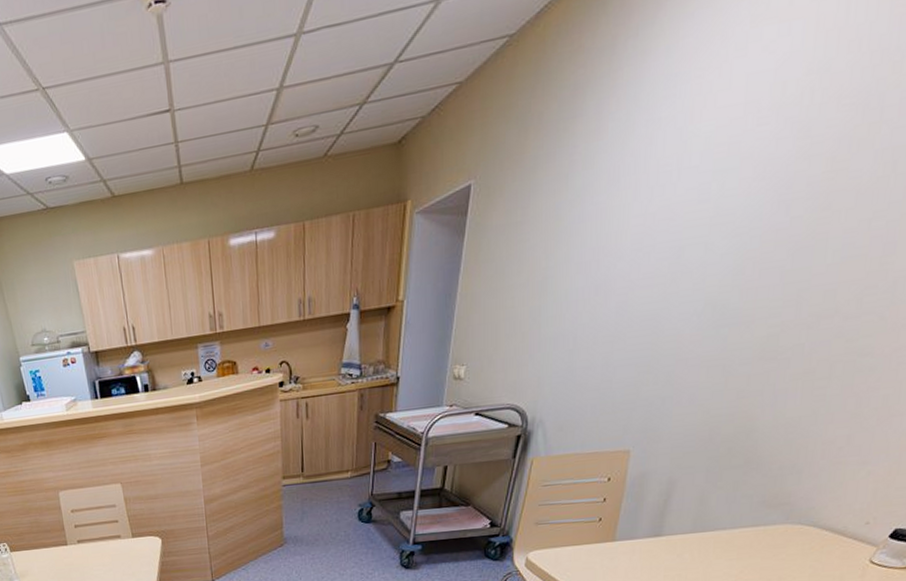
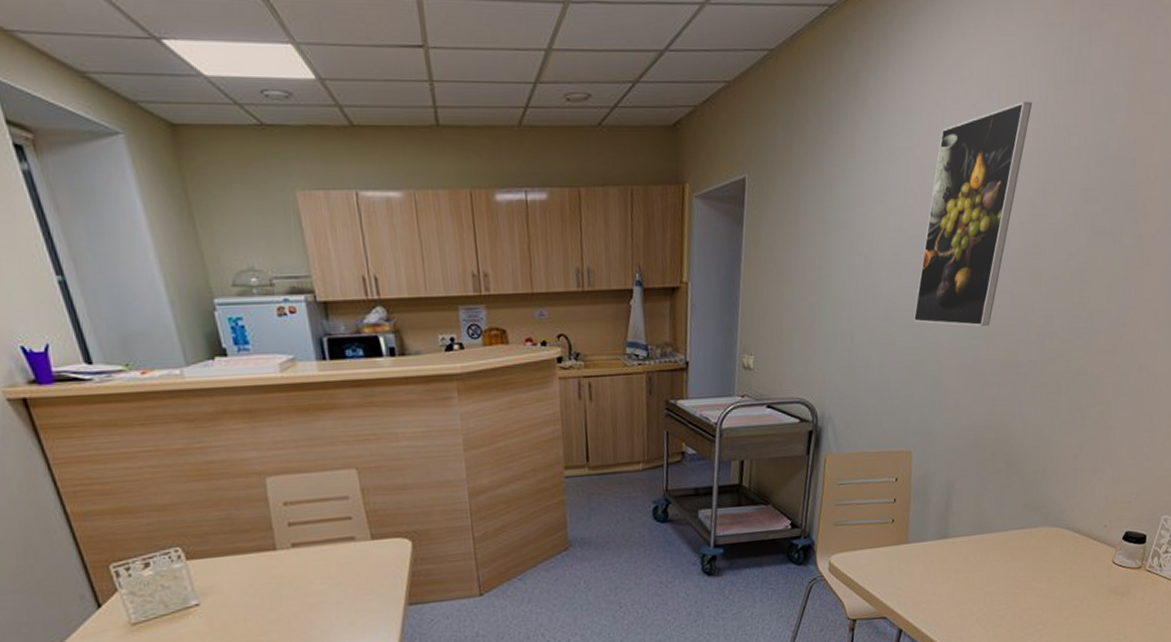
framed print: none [649,24,853,315] -> present [913,101,1033,326]

